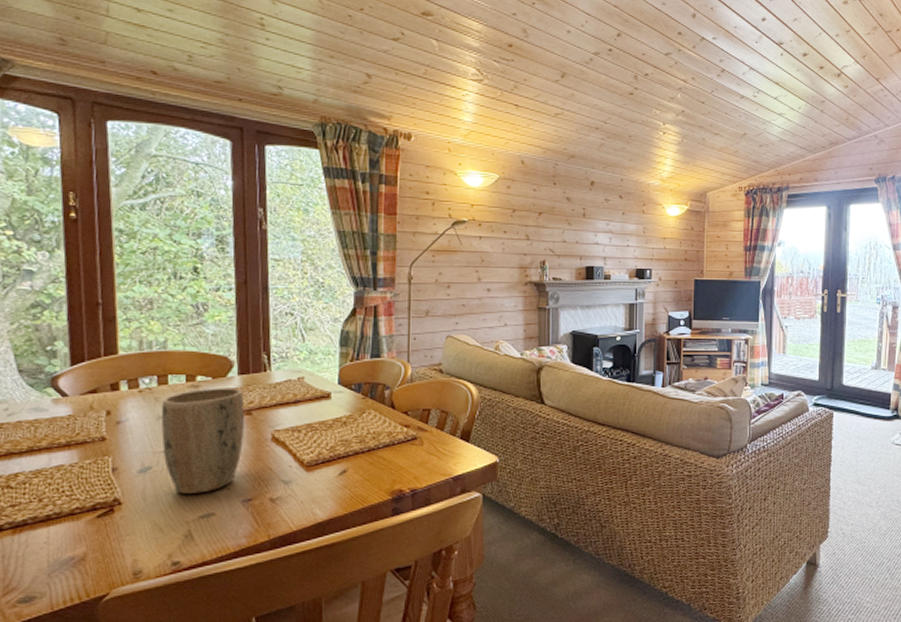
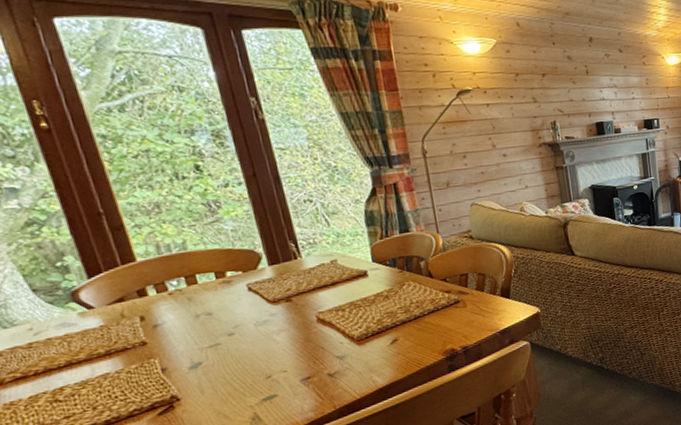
plant pot: present [161,388,245,494] -> none [196,278,291,382]

